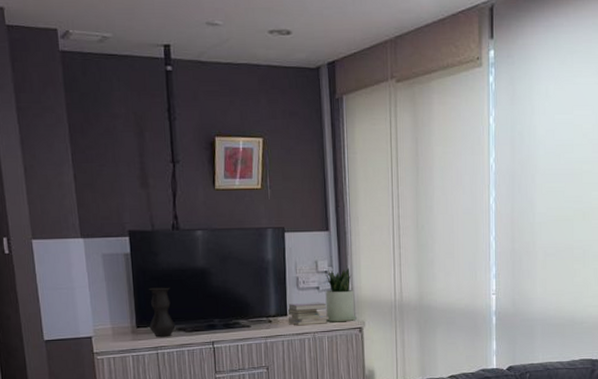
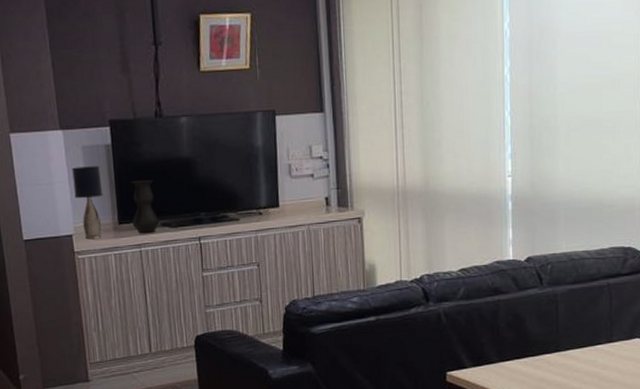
table lamp: none [92,273,122,342] -> present [72,166,103,240]
books: present [287,302,330,326] -> none [279,190,326,218]
planter: present [324,268,358,323] -> none [319,152,356,213]

